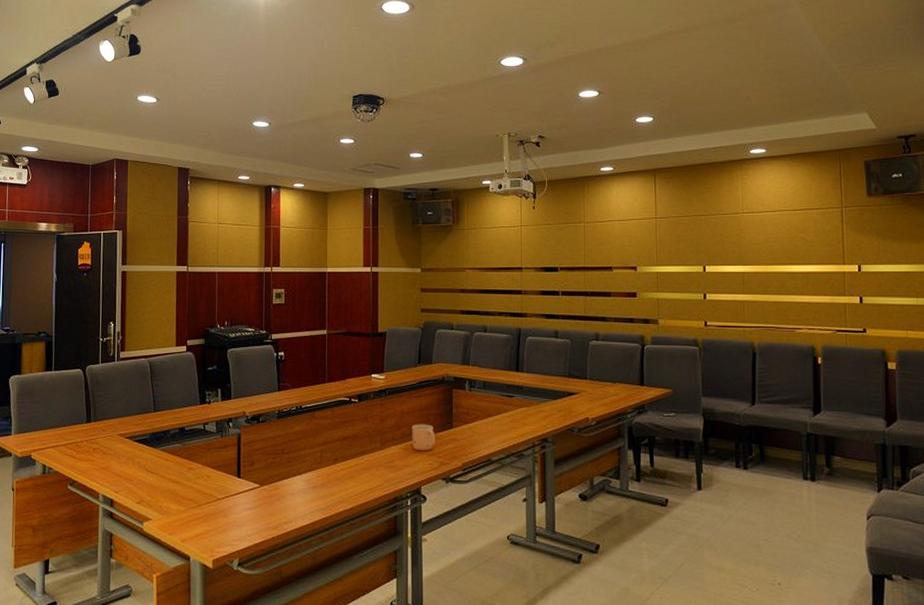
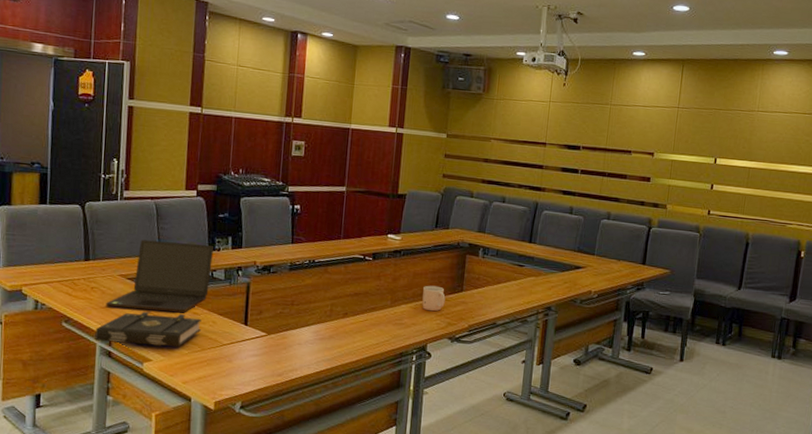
spell book: none [97,469,197,504] -> present [95,311,202,347]
laptop: none [107,398,204,469] -> present [106,239,213,313]

